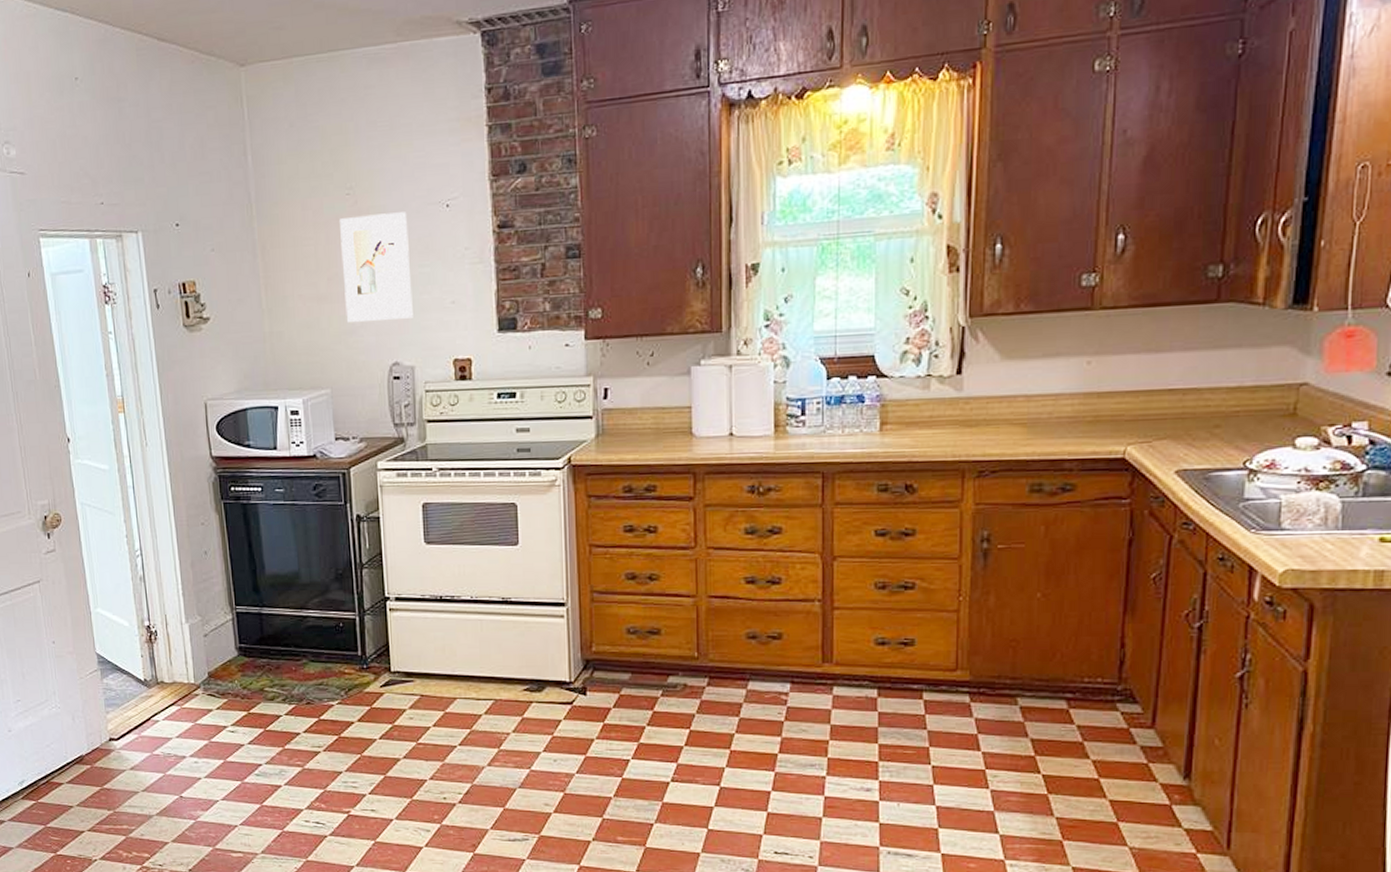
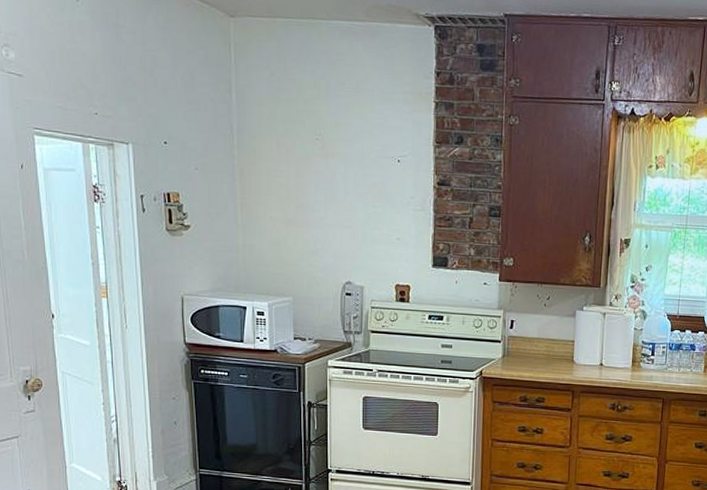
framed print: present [340,212,413,323] -> none [308,158,366,247]

